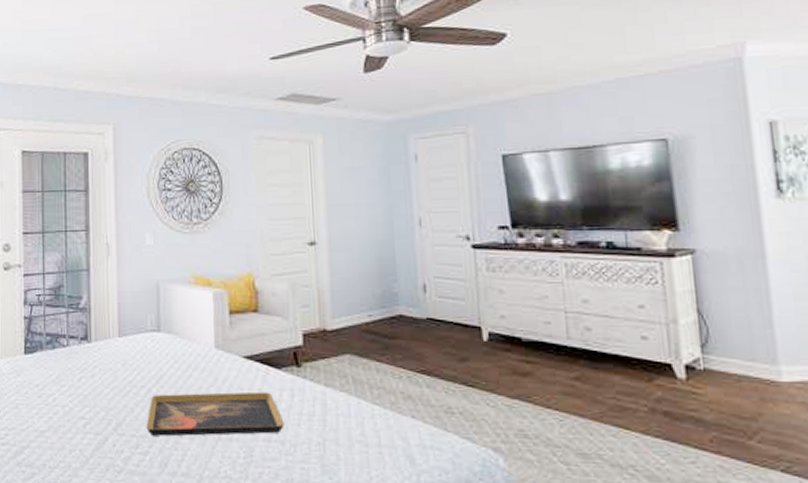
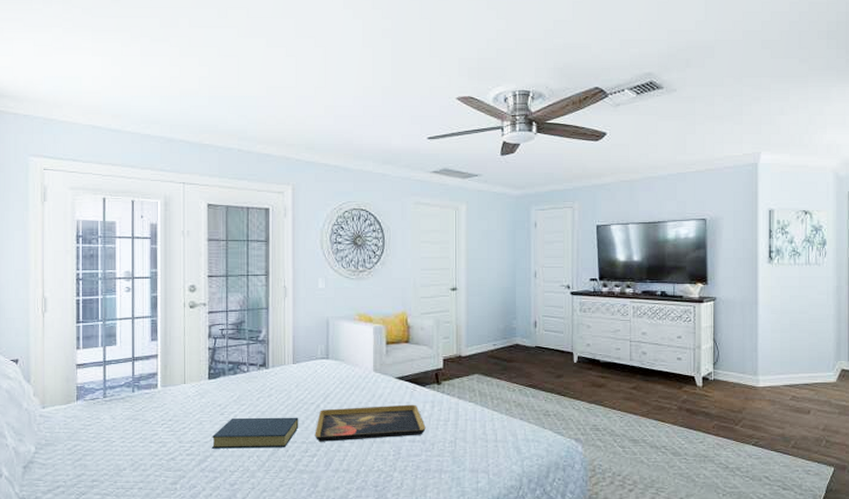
hardback book: none [28,401,127,442] -> present [211,417,299,449]

